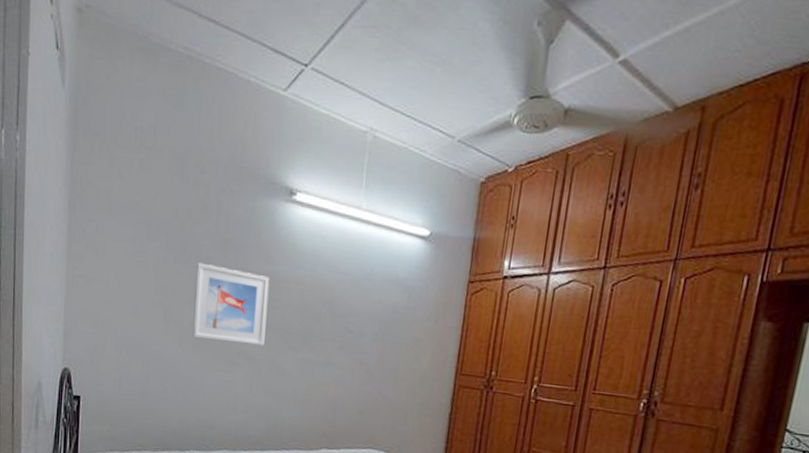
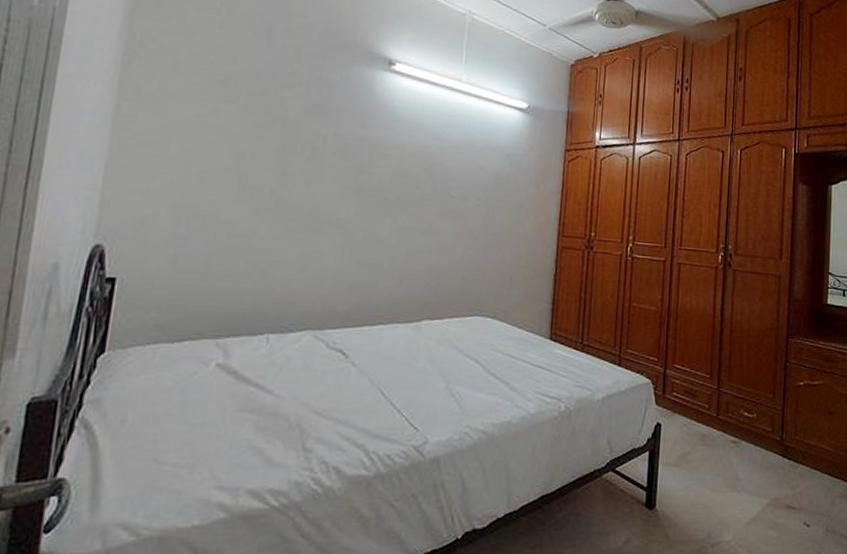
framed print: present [192,262,270,346] -> none [273,126,366,213]

